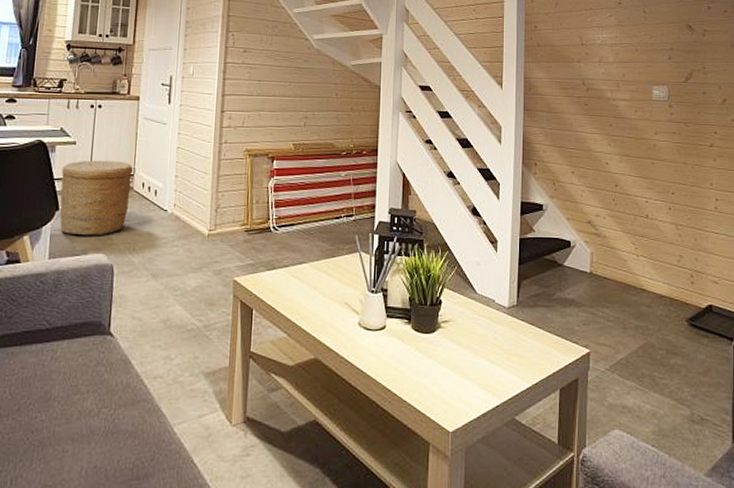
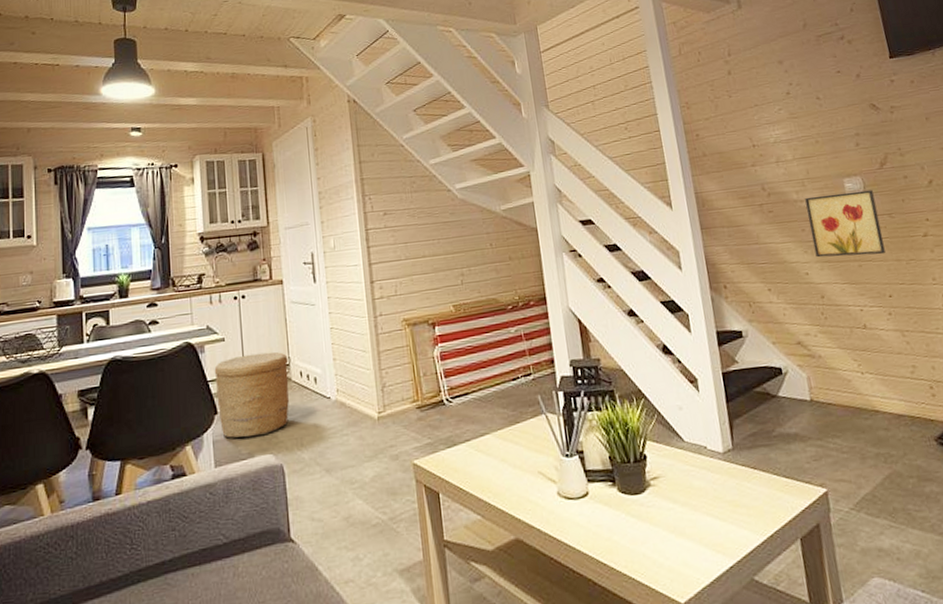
wall art: none [616,97,677,157] -> present [805,189,886,258]

